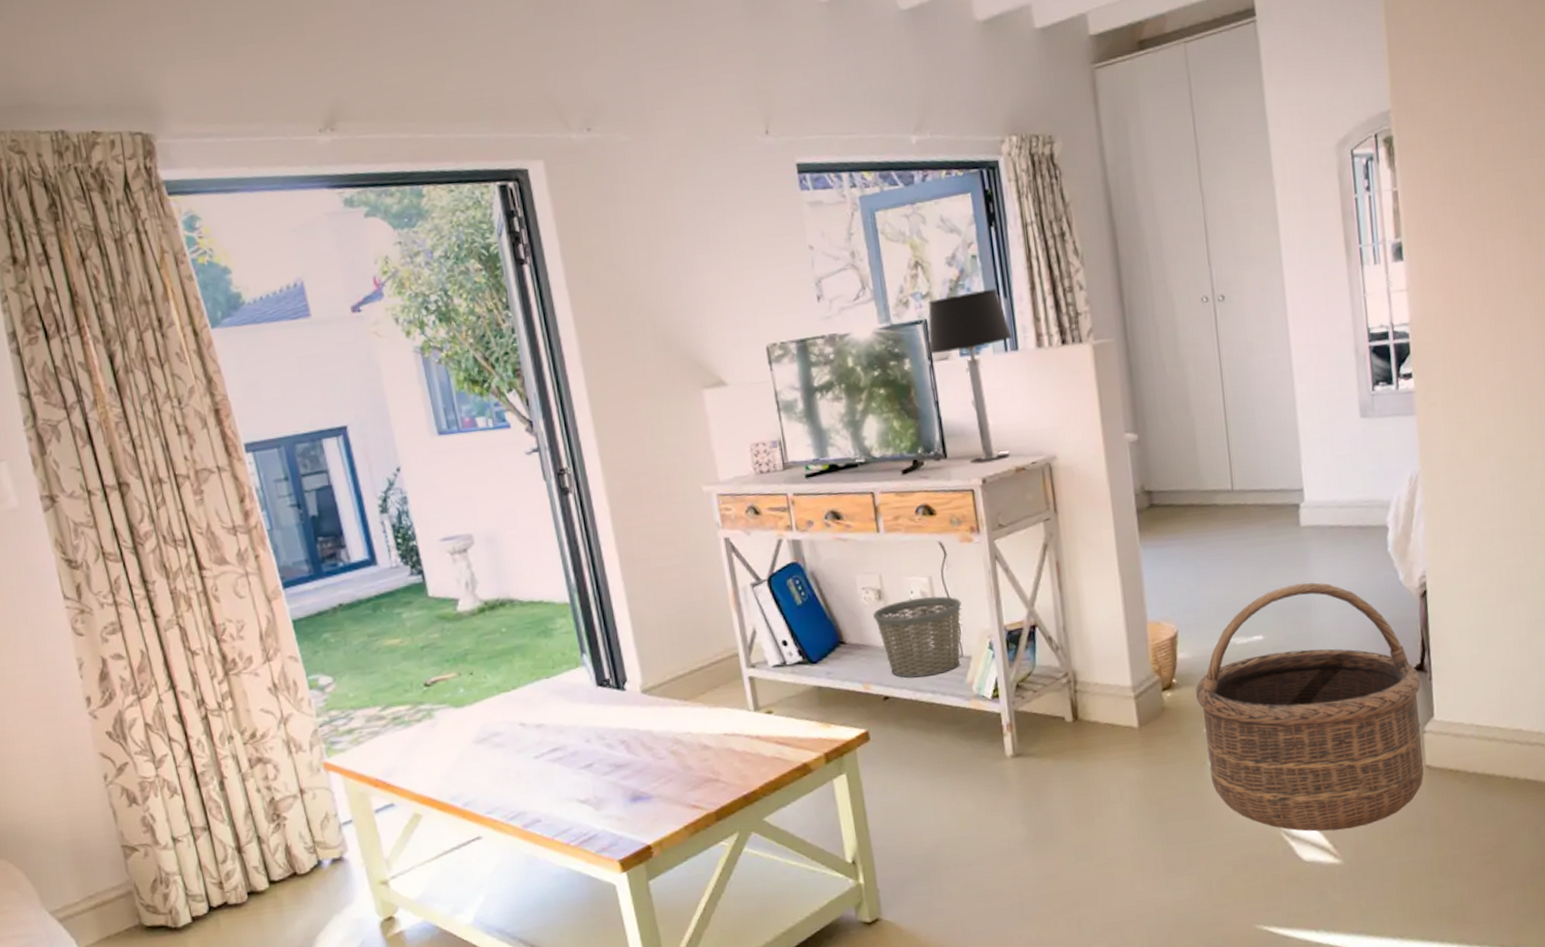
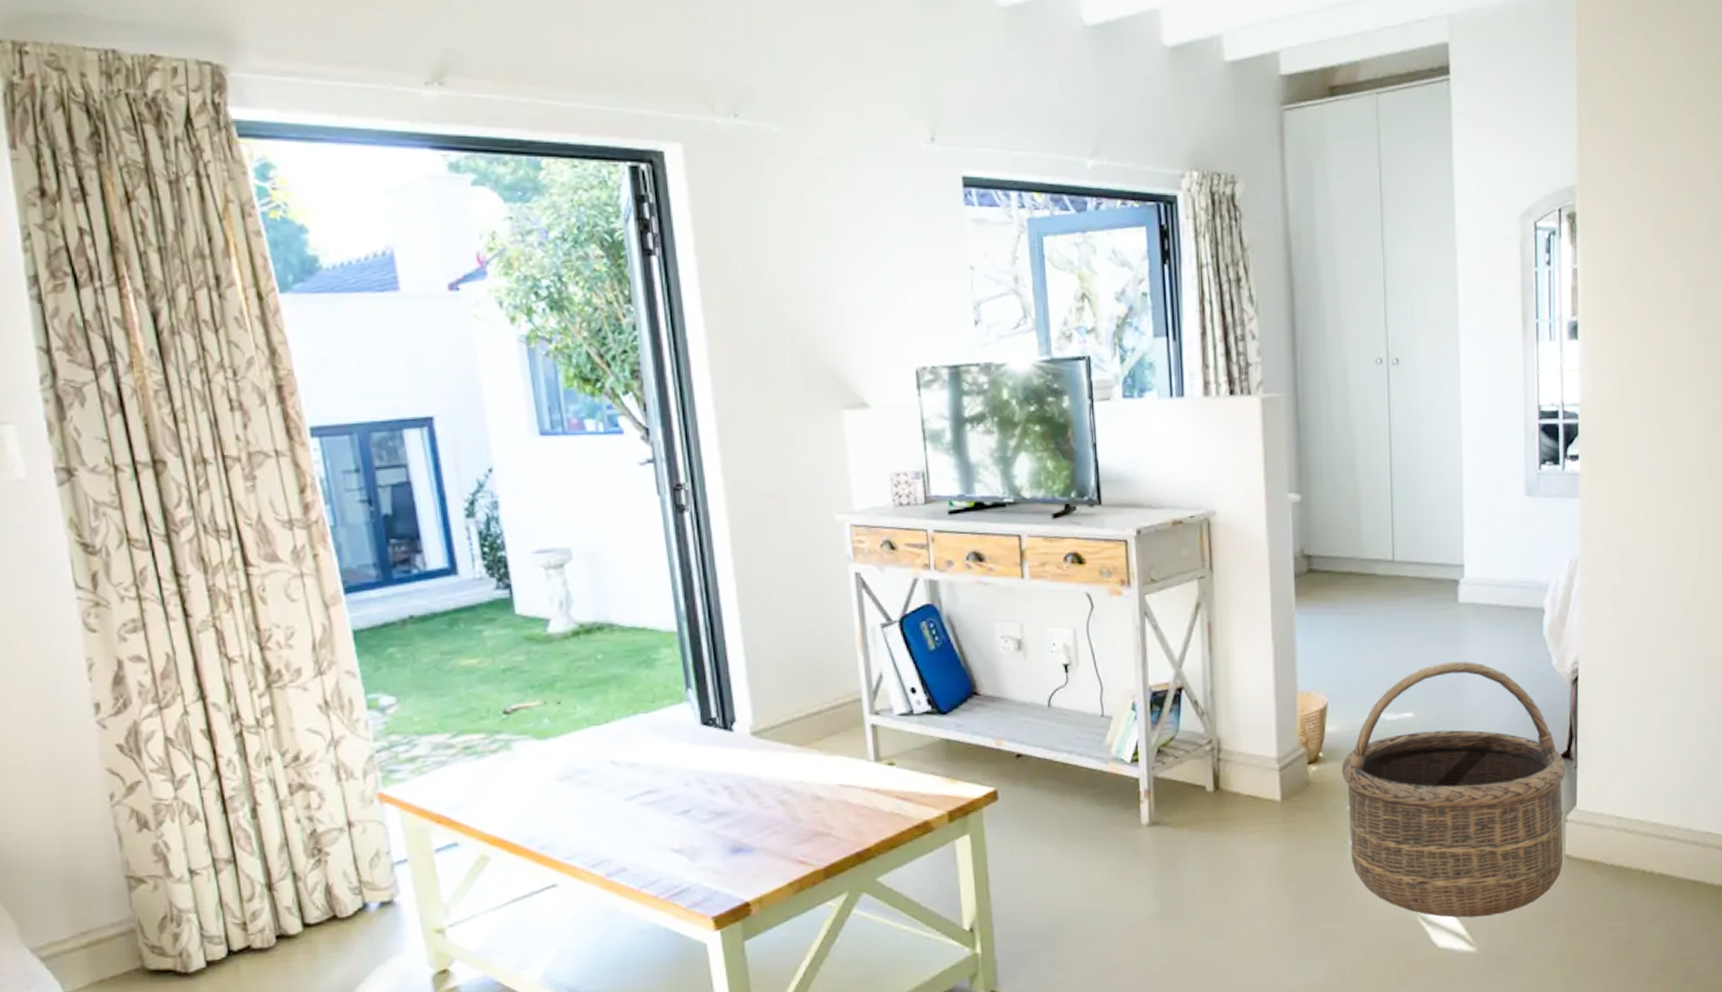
basket: present [873,596,962,678] -> none [1011,651,1106,736]
table lamp: present [928,288,1012,464] -> none [1090,330,1179,514]

